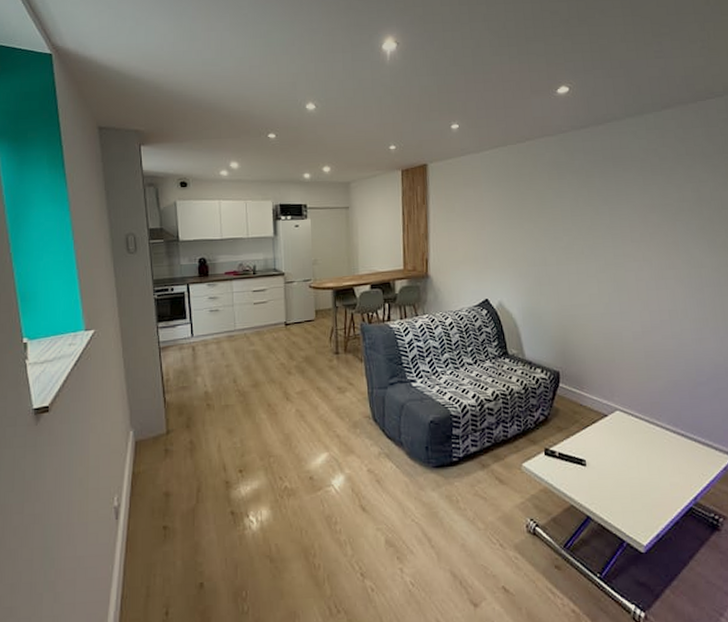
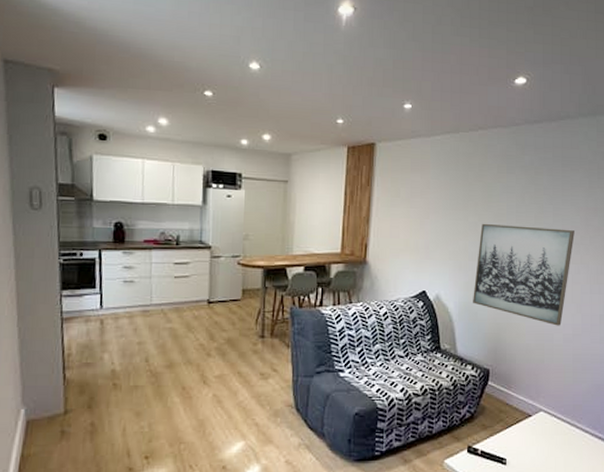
wall art: none [535,228,634,324] -> present [473,223,575,326]

